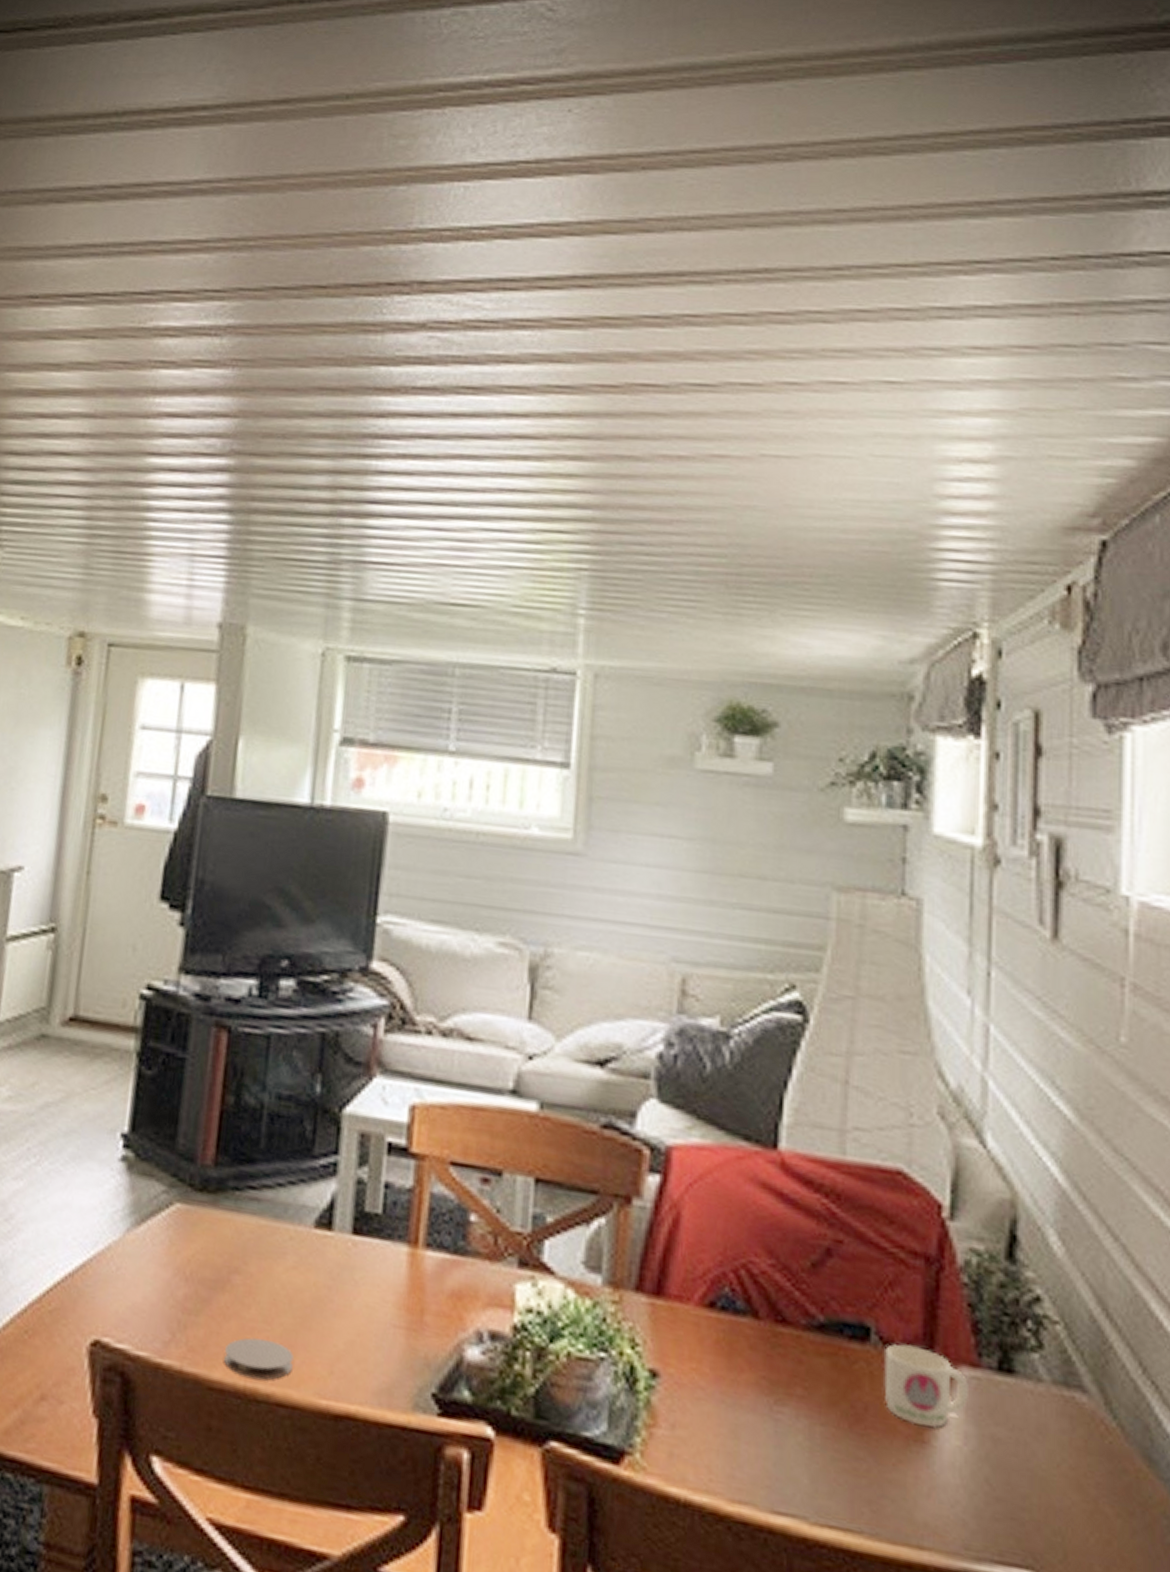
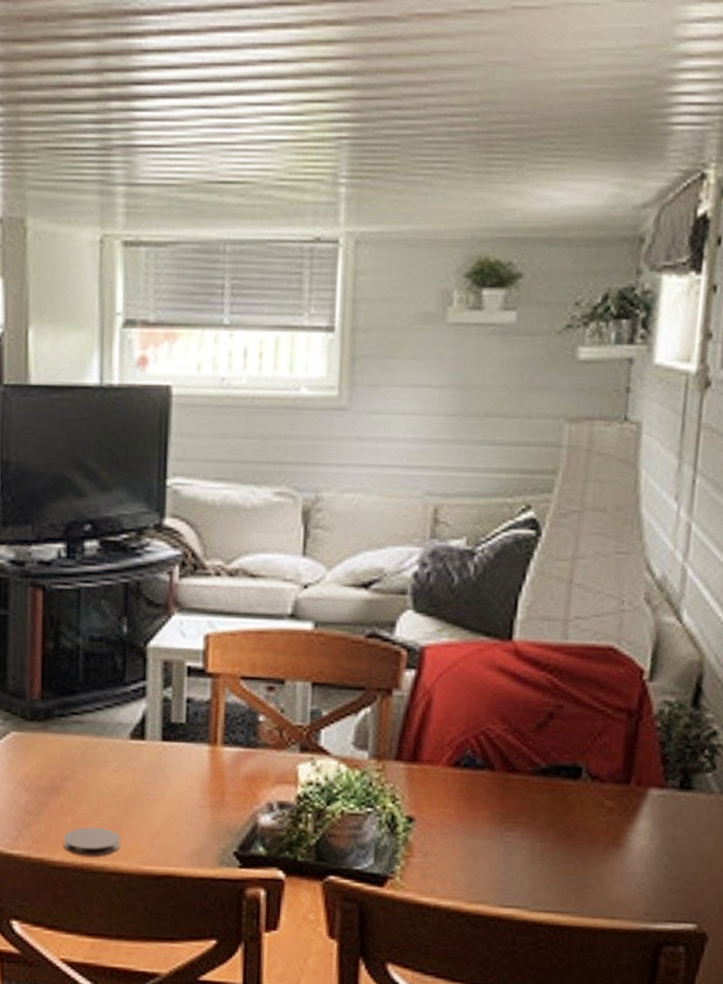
mug: present [884,1344,970,1427] -> none [591,777,657,834]

